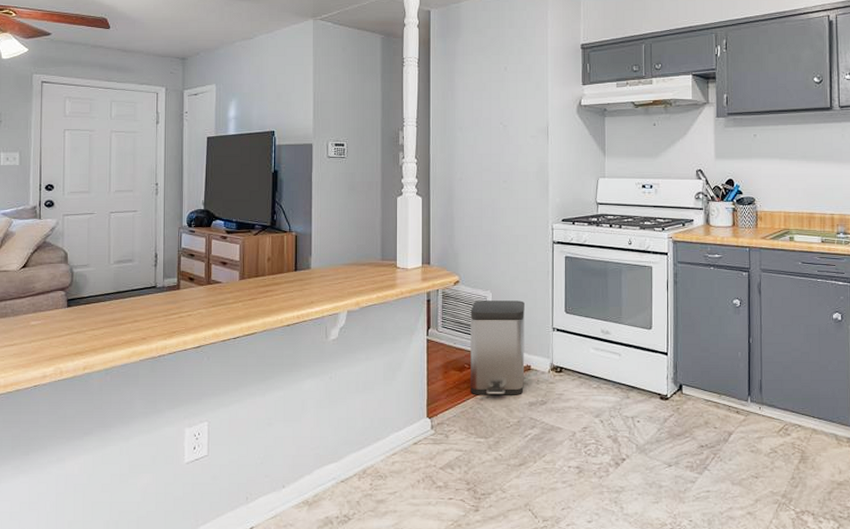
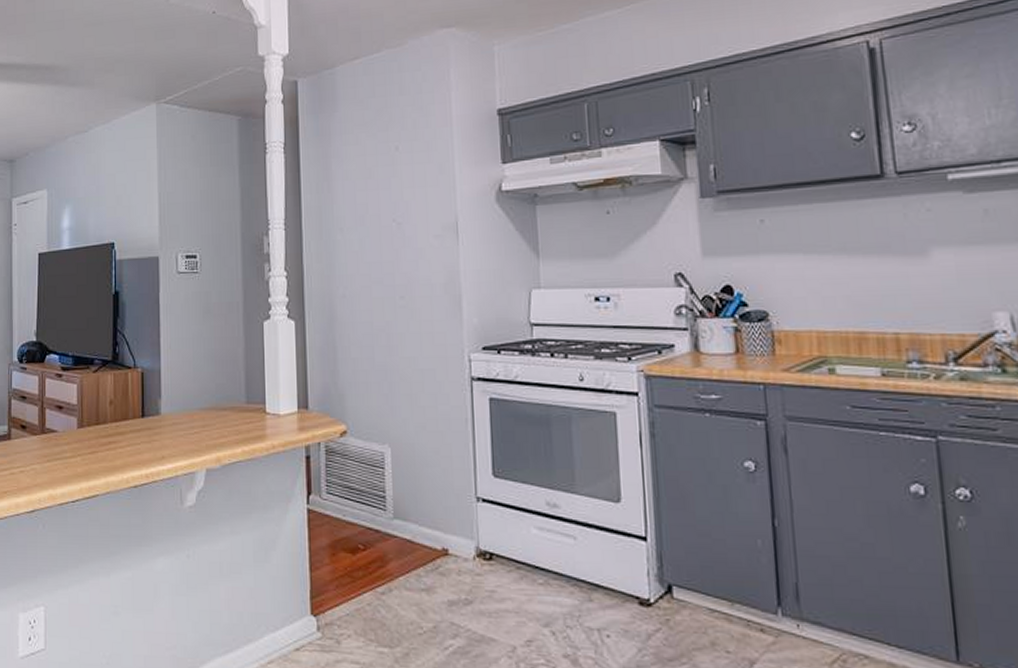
pedal bin: present [470,300,525,395] -> none [363,458,441,590]

